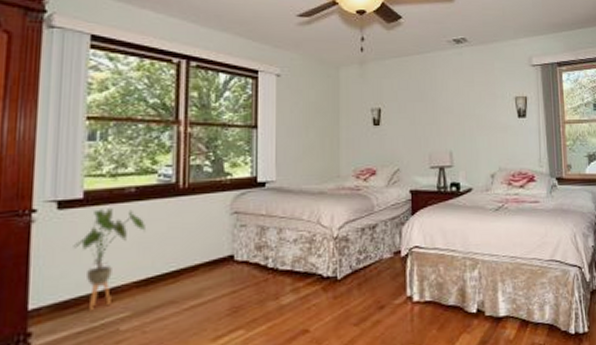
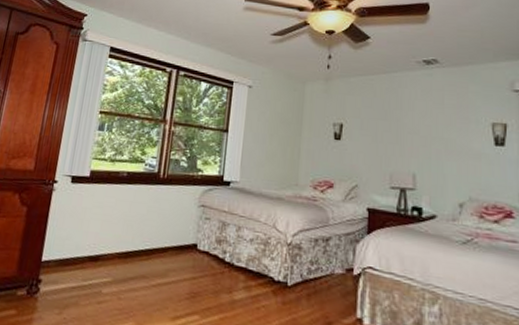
house plant: present [73,209,145,311] -> none [78,187,131,272]

